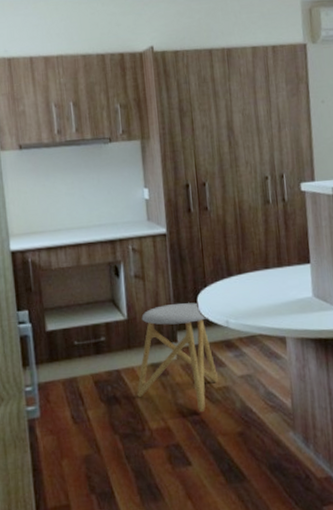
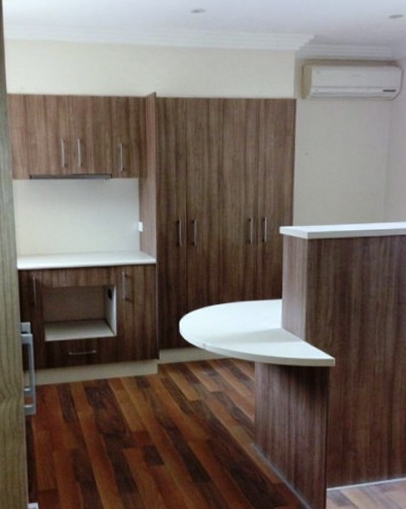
stool: present [137,302,219,412] -> none [121,326,193,420]

